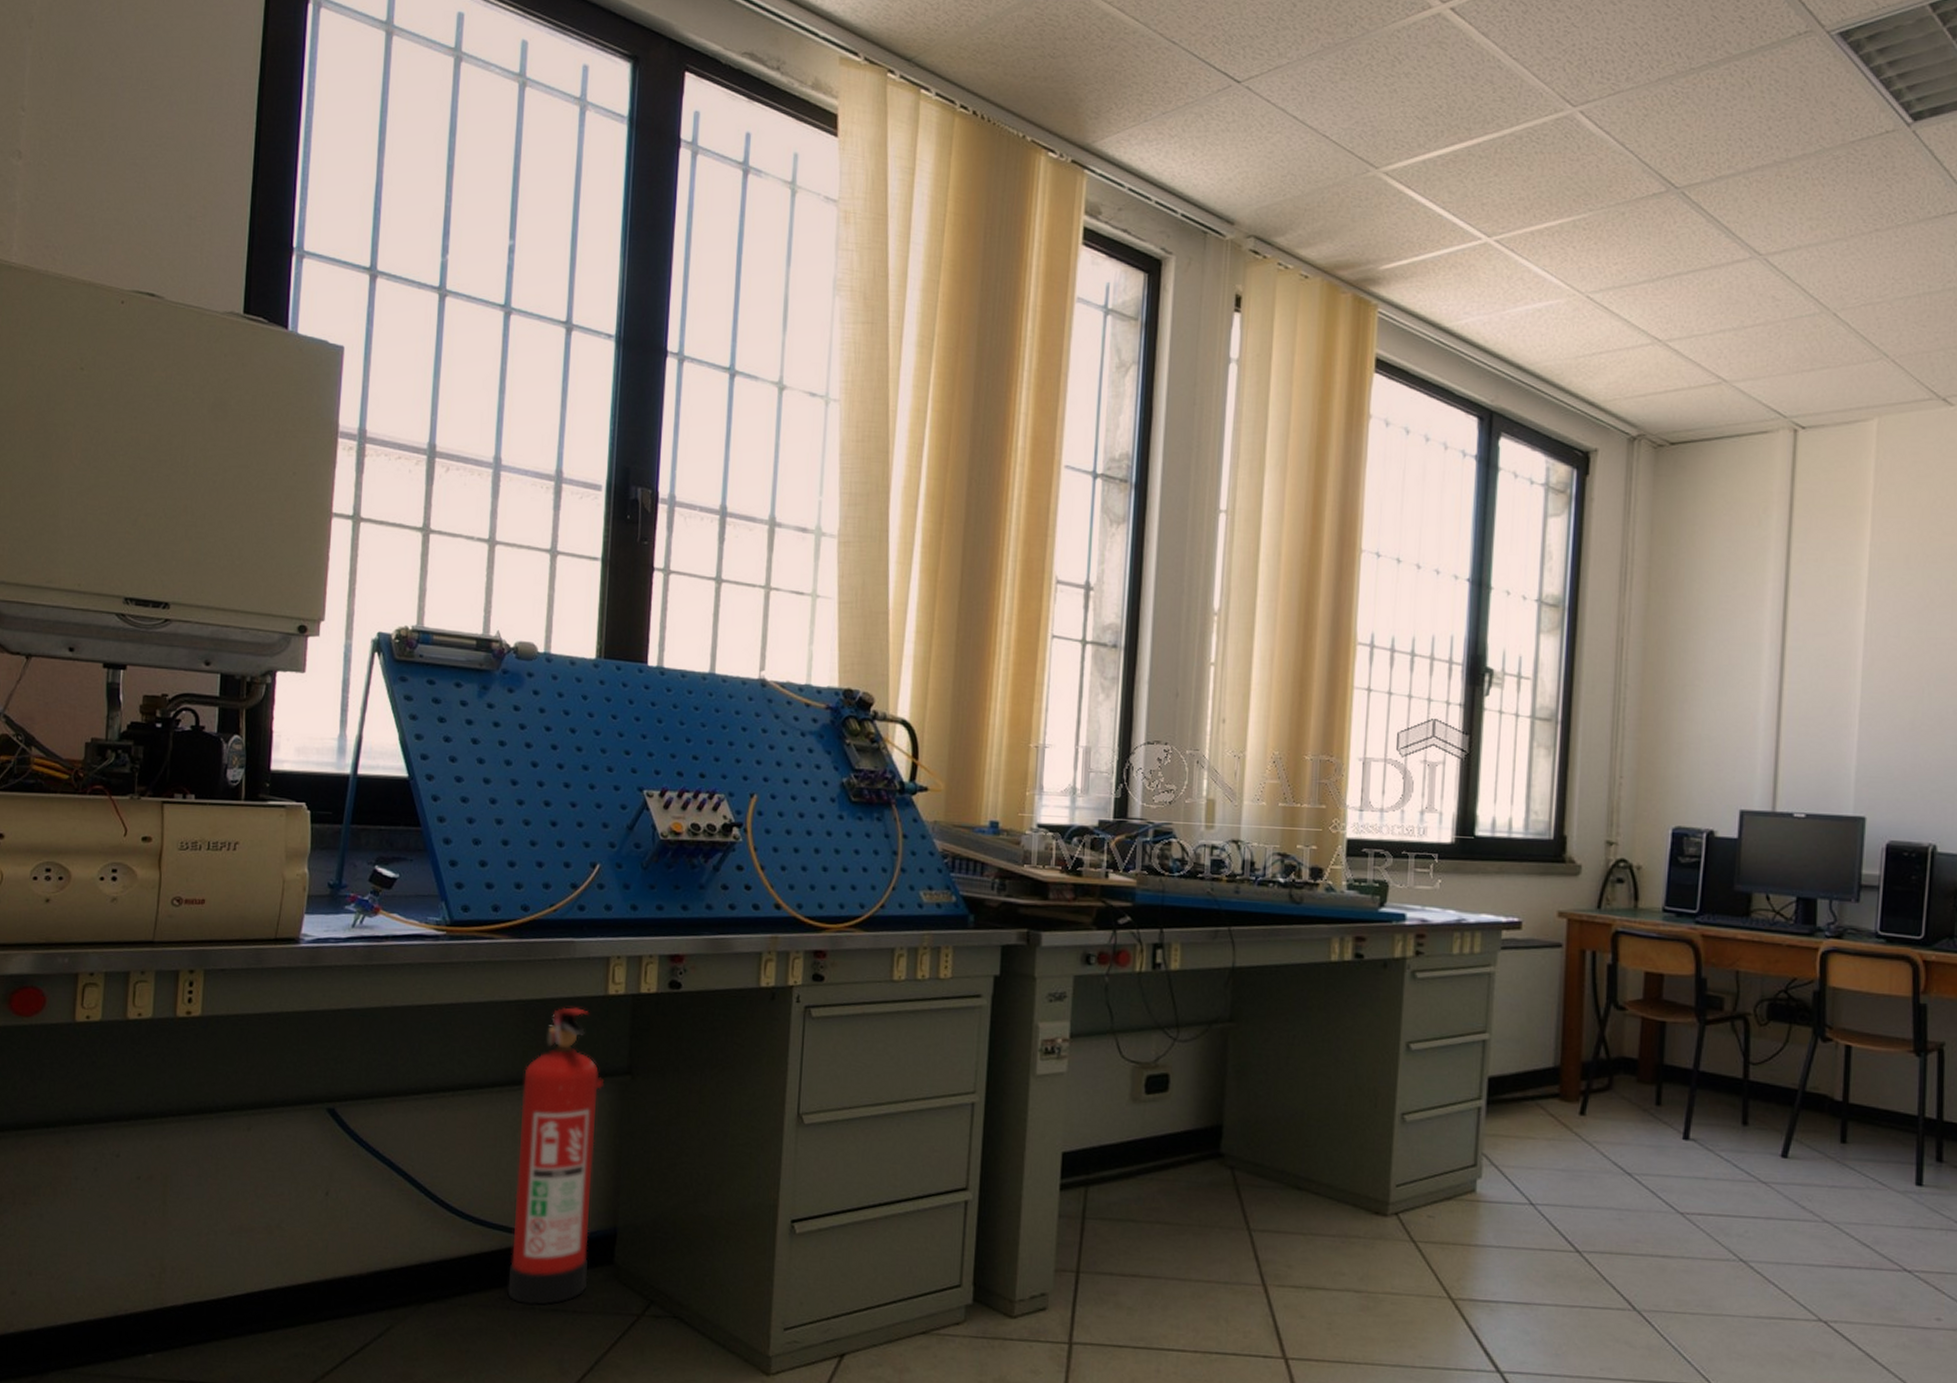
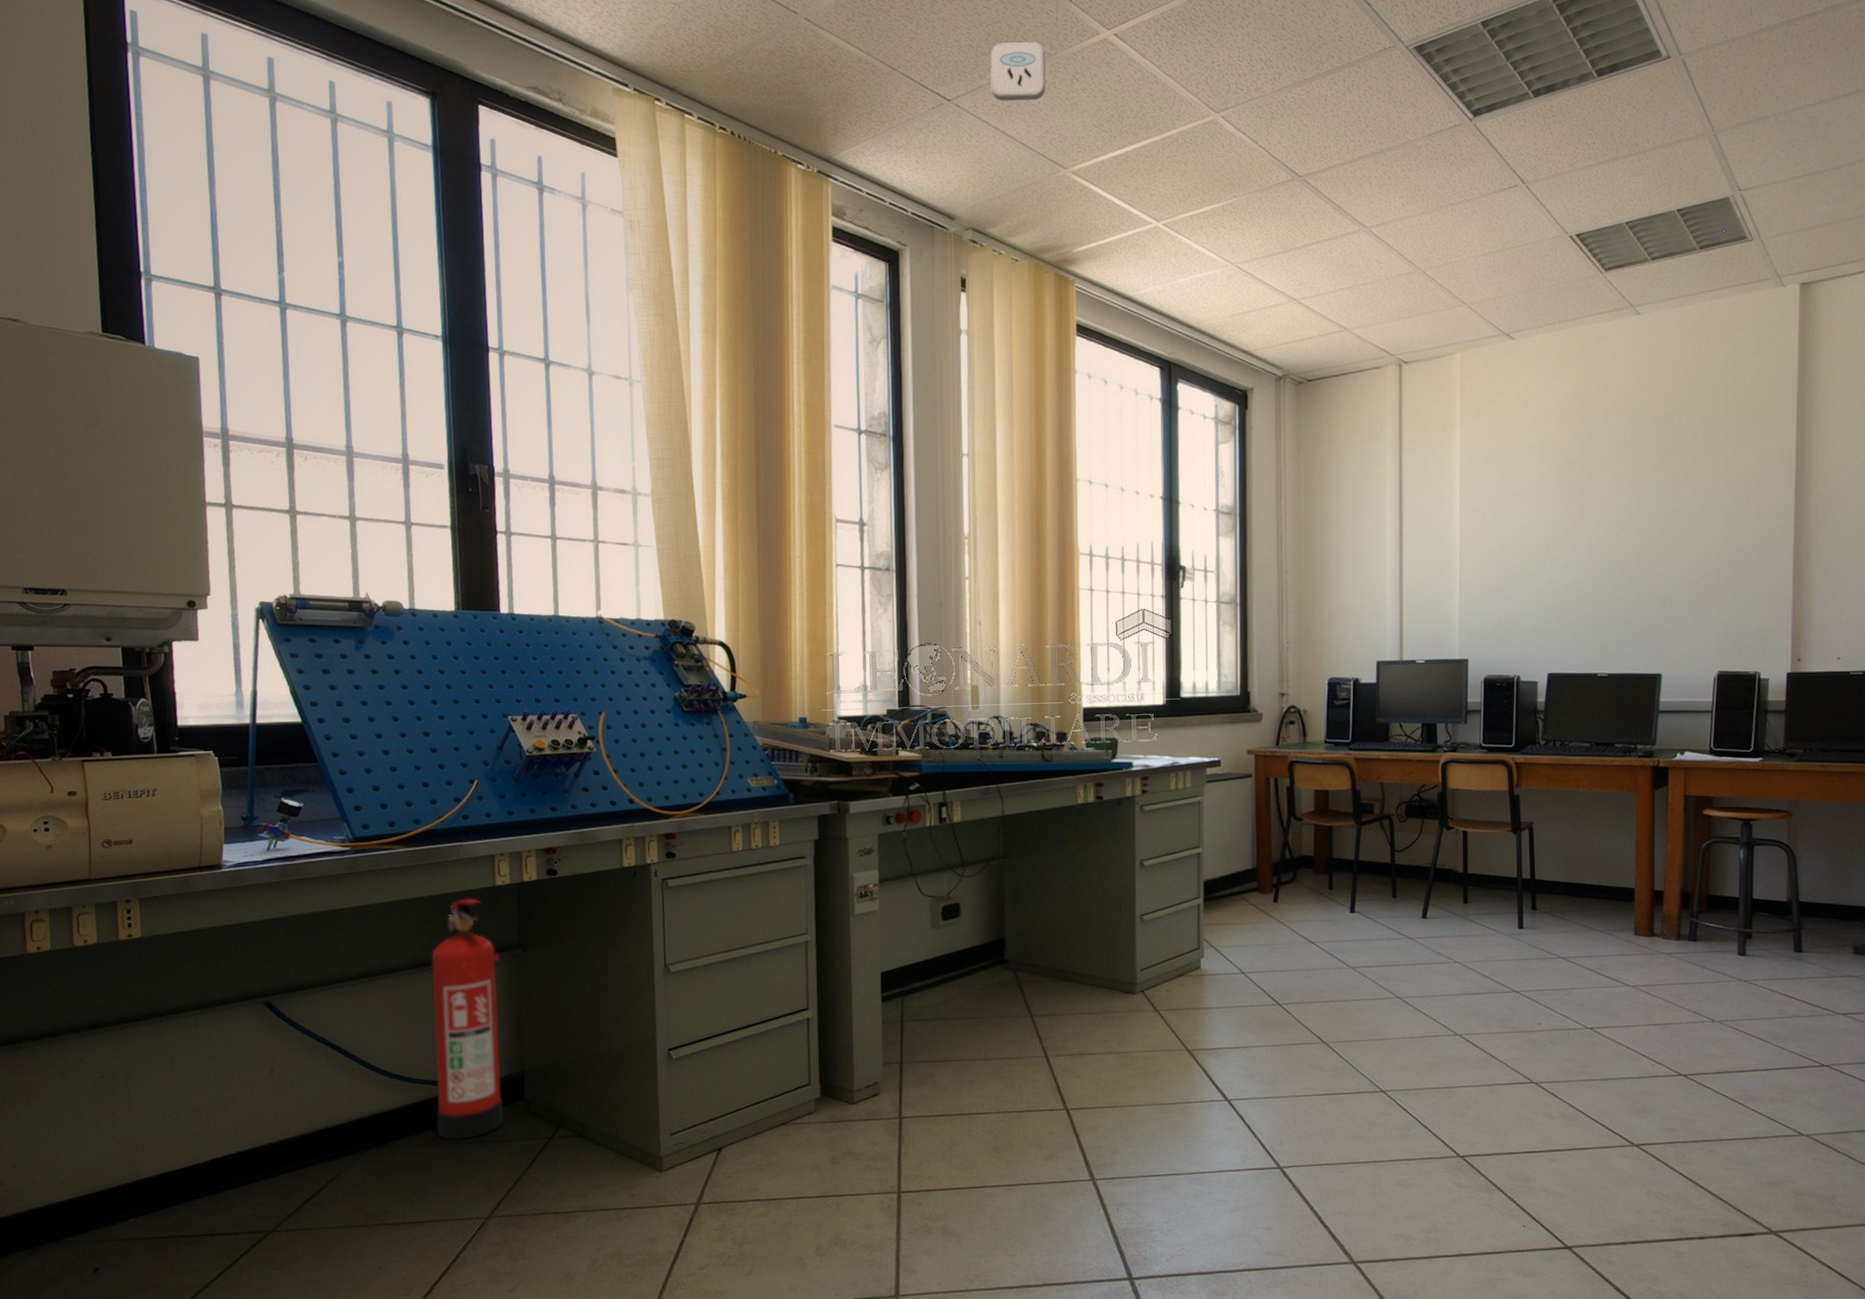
smoke detector: none [1291,15,1362,84] -> present [990,42,1046,101]

